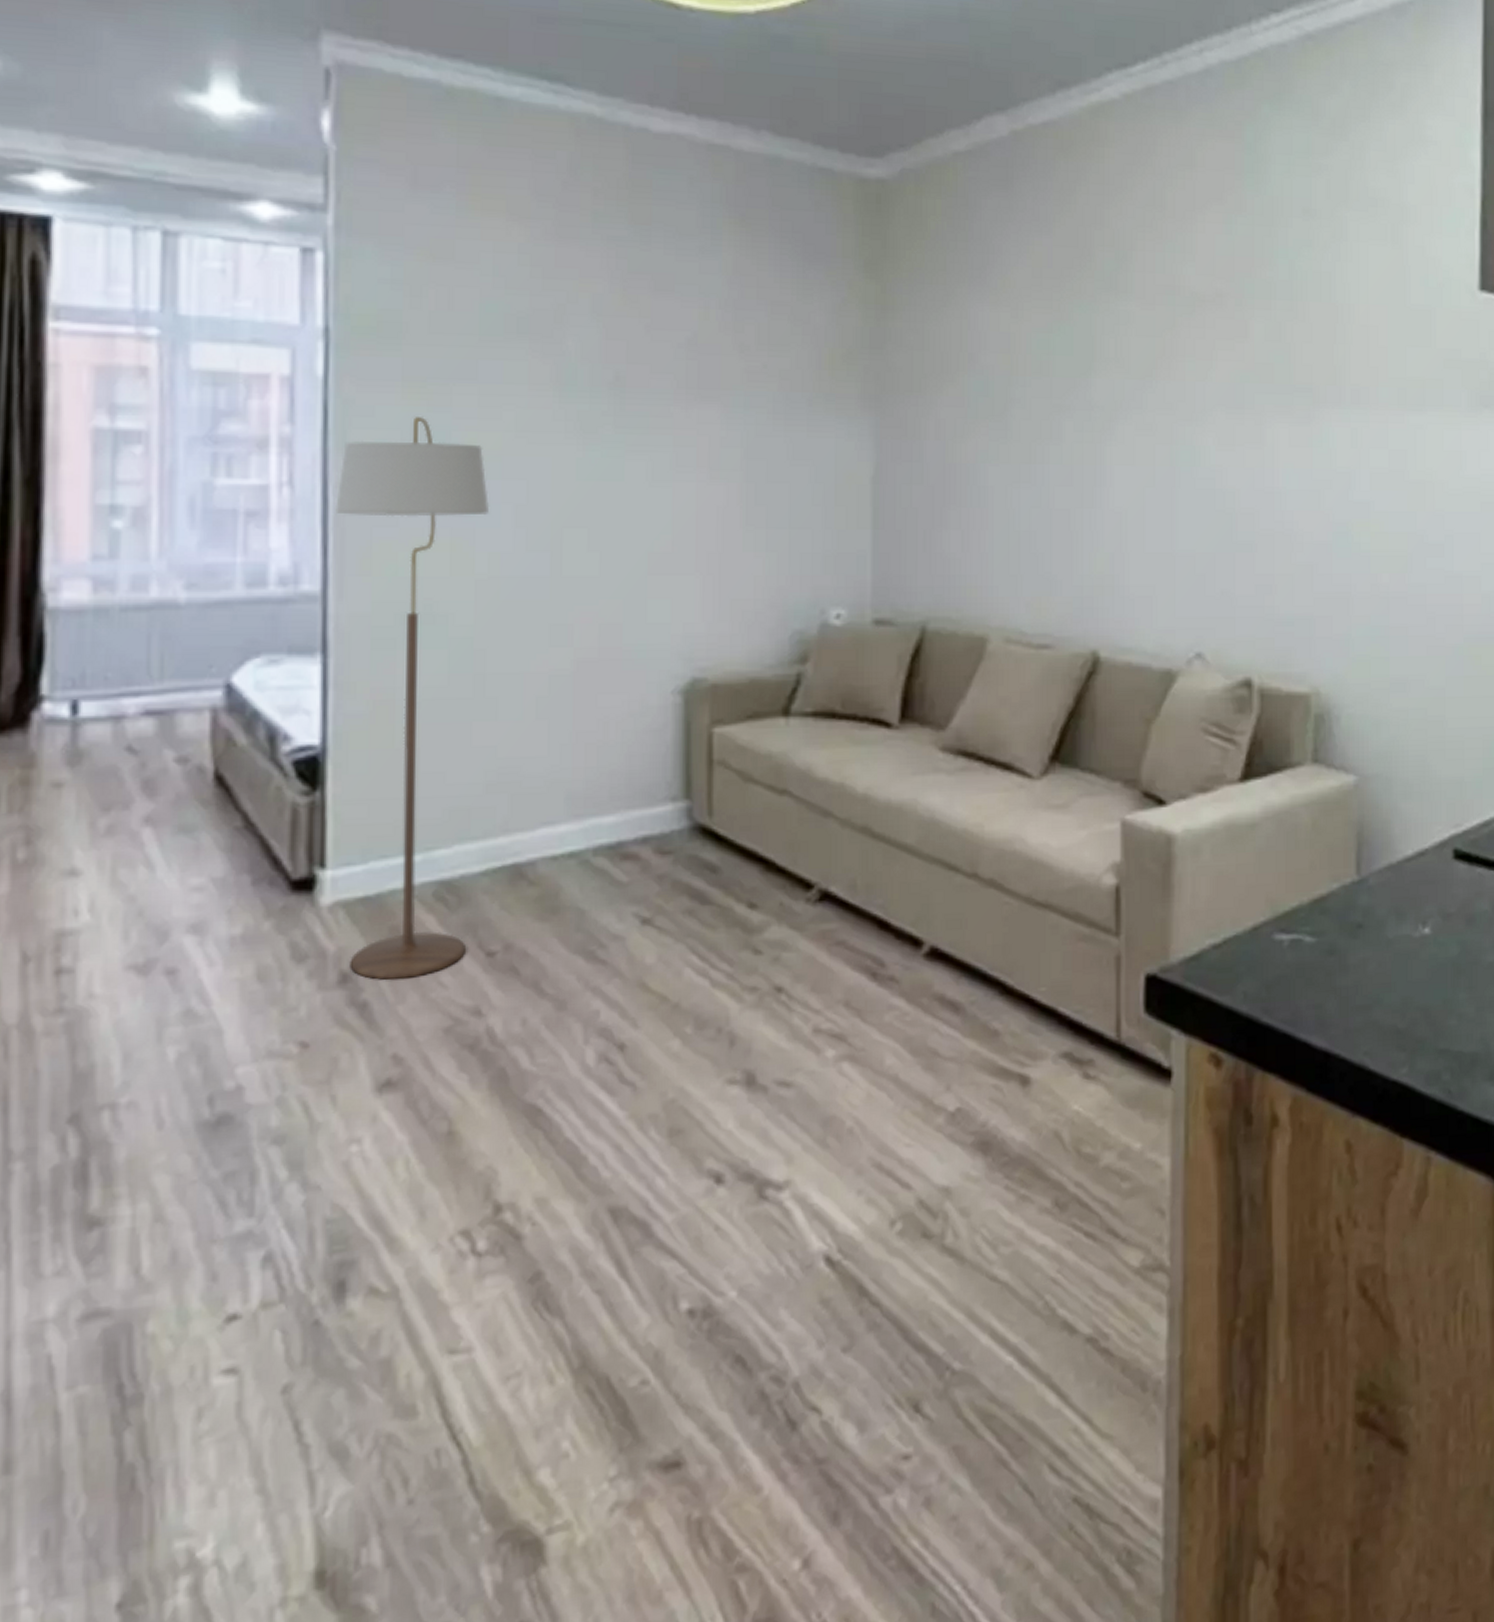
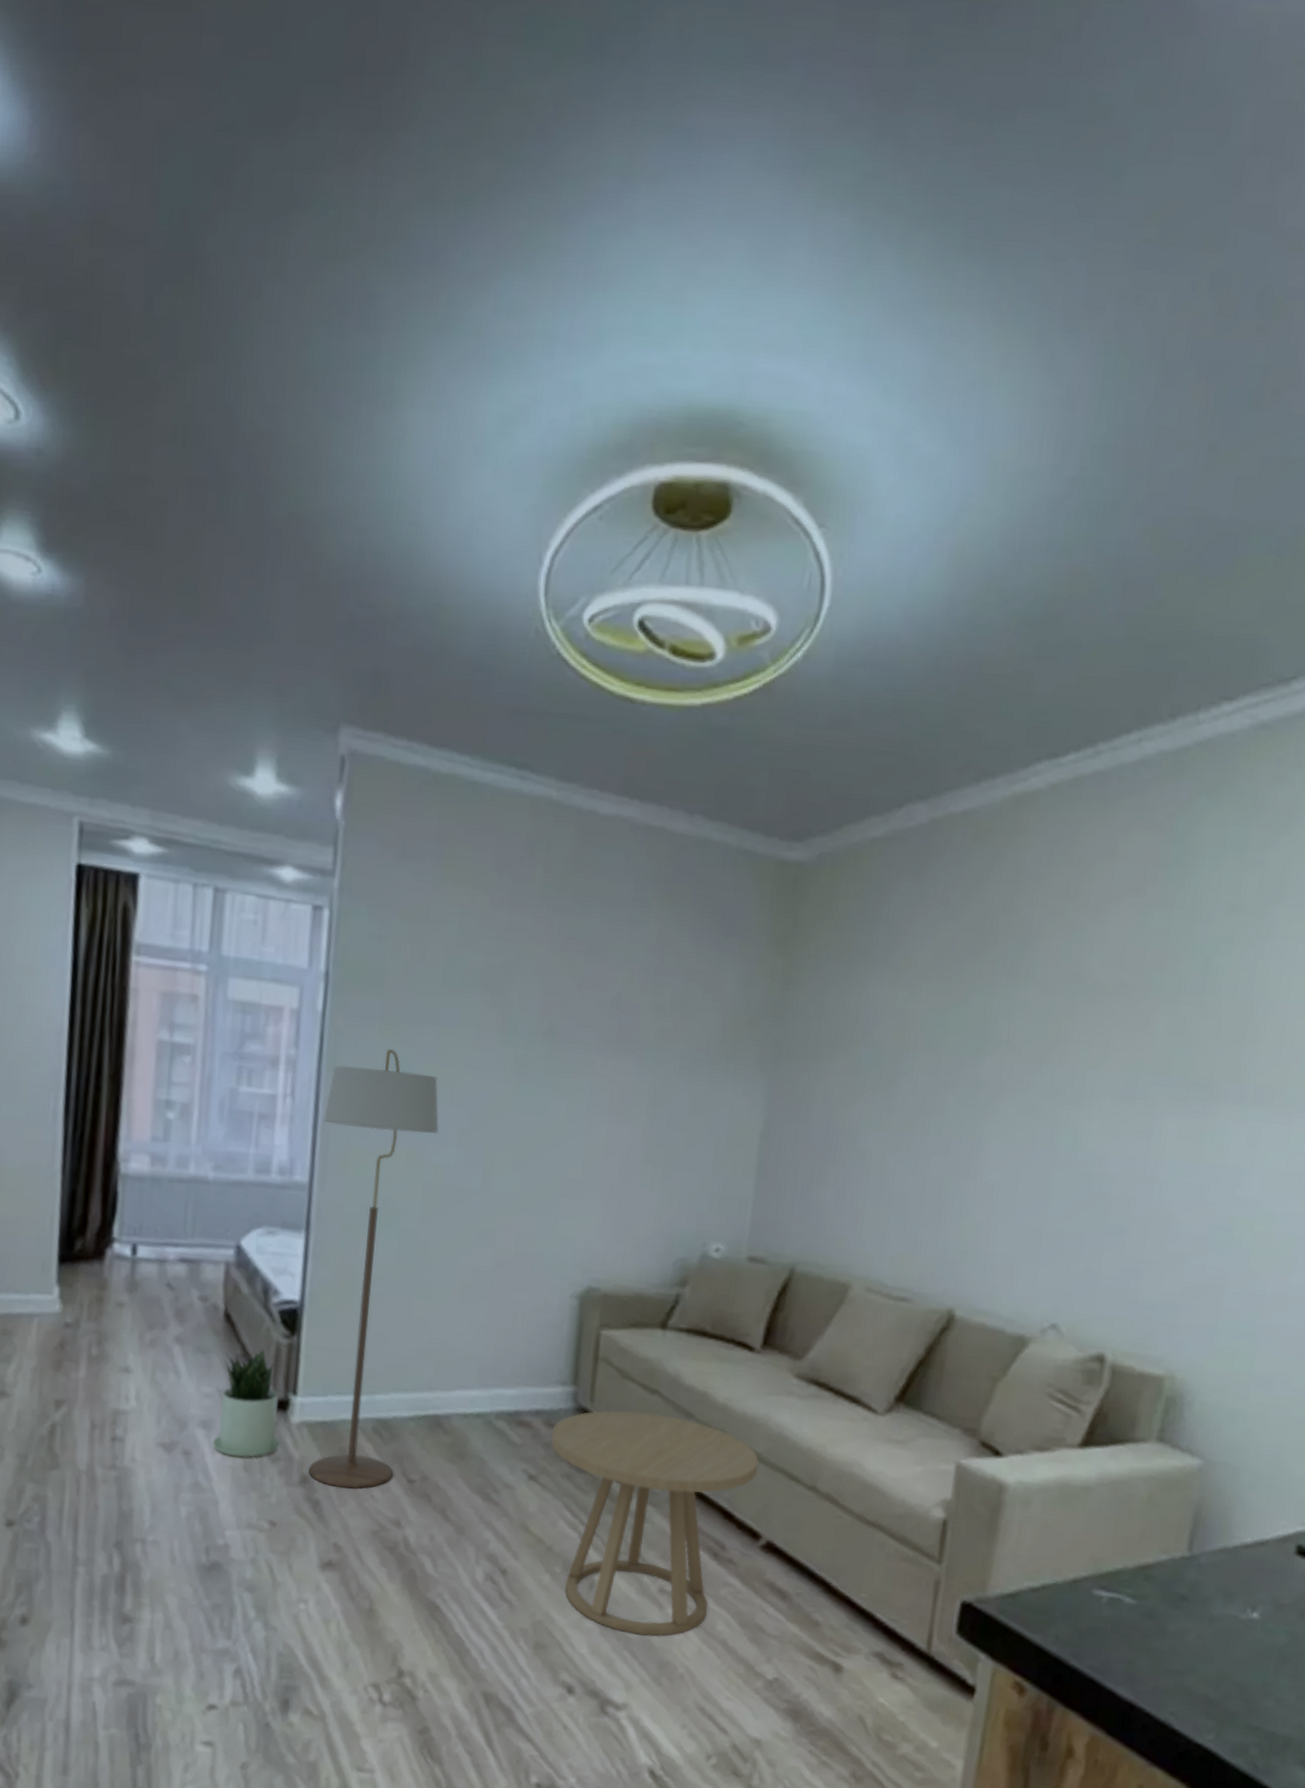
planter: none [208,815,307,965] -> present [212,1349,280,1457]
side table: none [665,817,910,1092] -> present [550,1410,759,1637]

